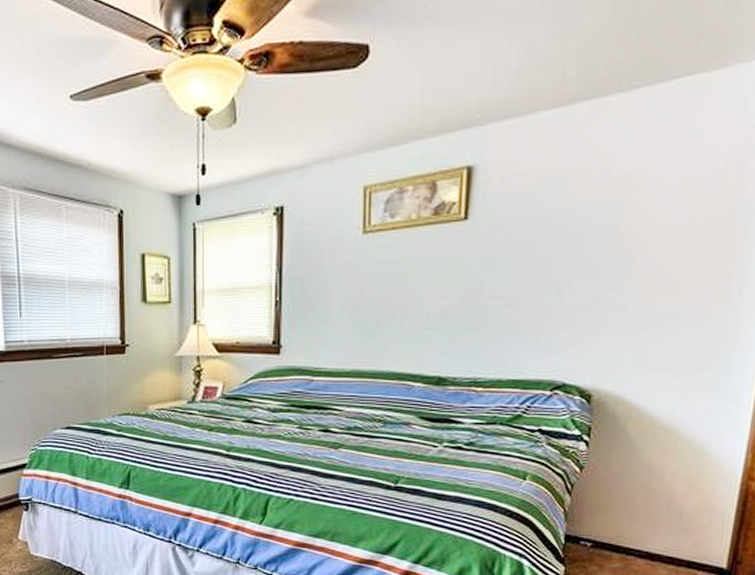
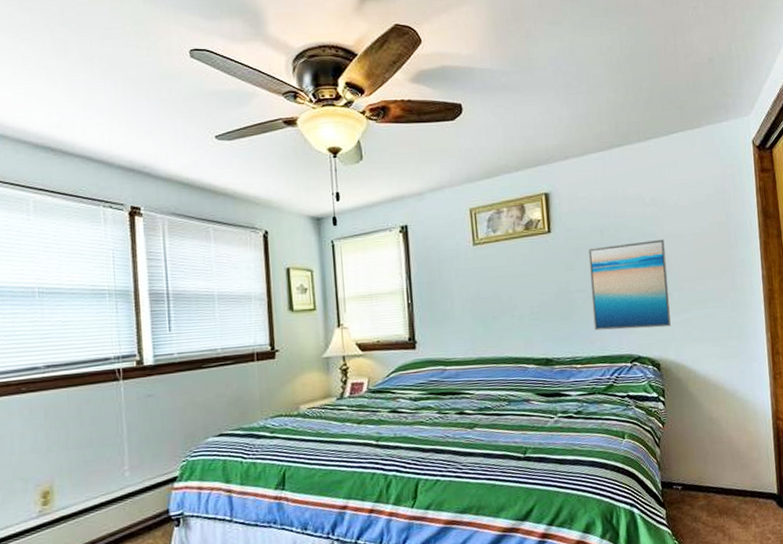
wall art: none [508,231,630,350] -> present [588,239,671,331]

